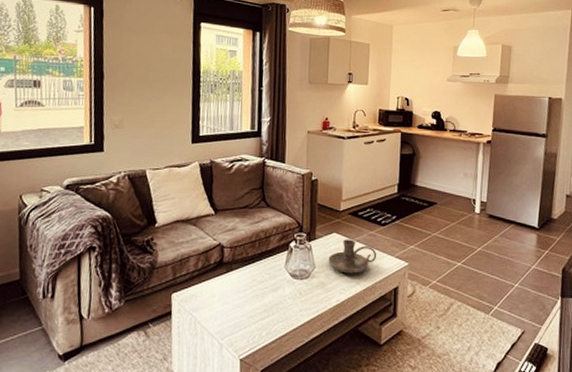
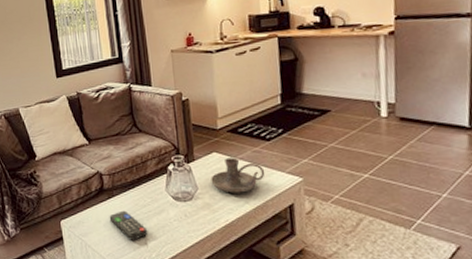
remote control: none [224,285,262,317] -> present [109,210,148,240]

